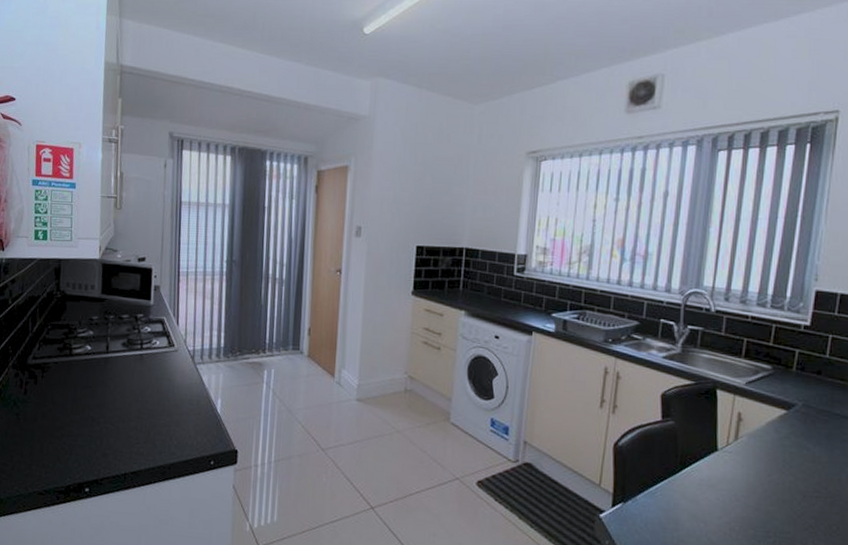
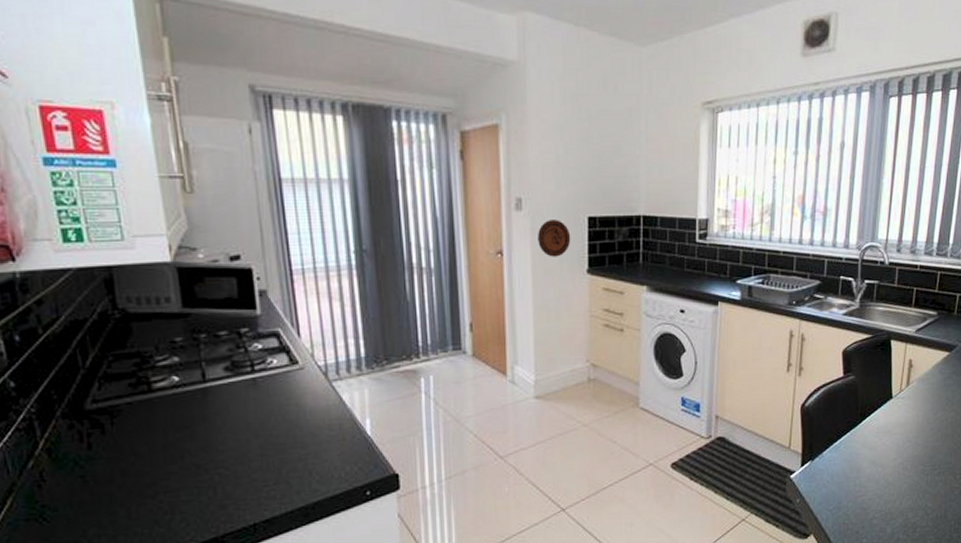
decorative plate: none [372,246,400,279] -> present [538,220,571,257]

